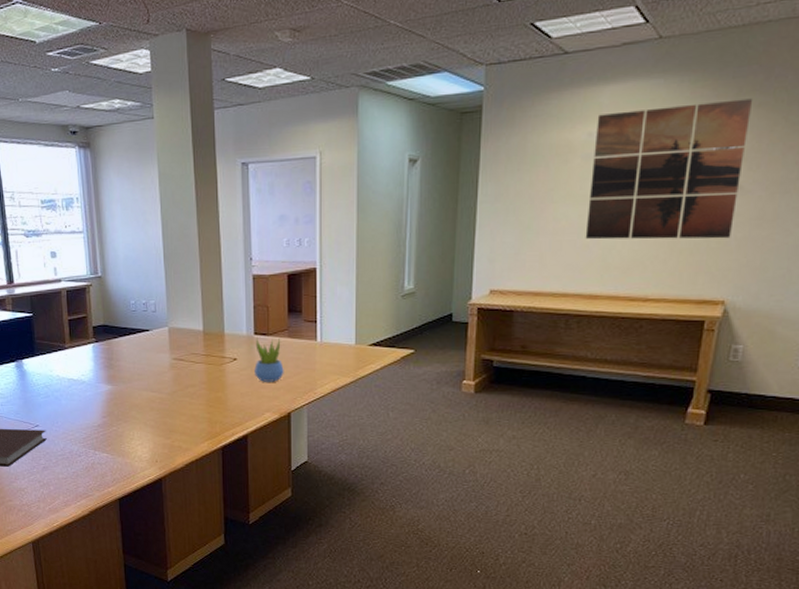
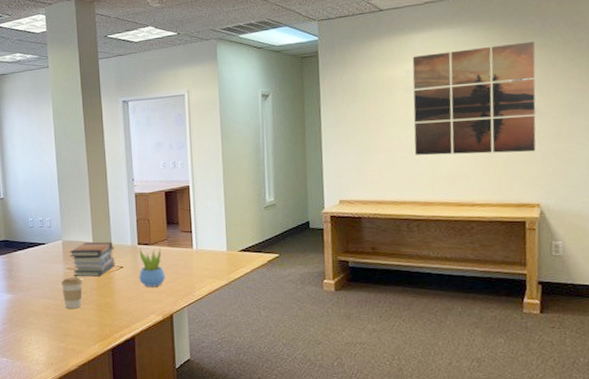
coffee cup: none [166,369,191,403] -> present [60,277,83,309]
book stack: none [177,330,228,369] -> present [69,242,115,277]

